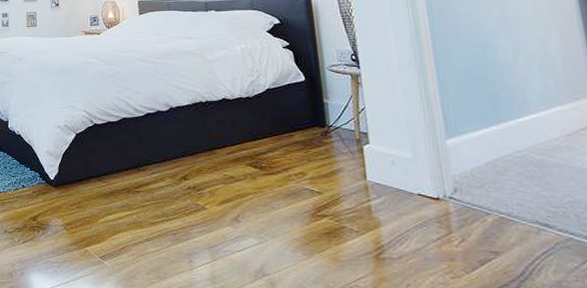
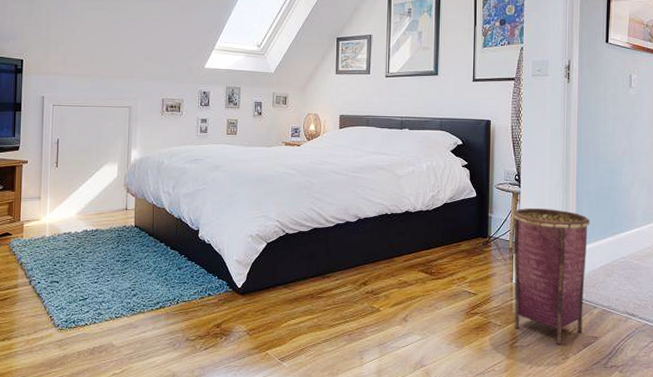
woven basket: none [355,92,475,260] -> present [513,208,590,345]

